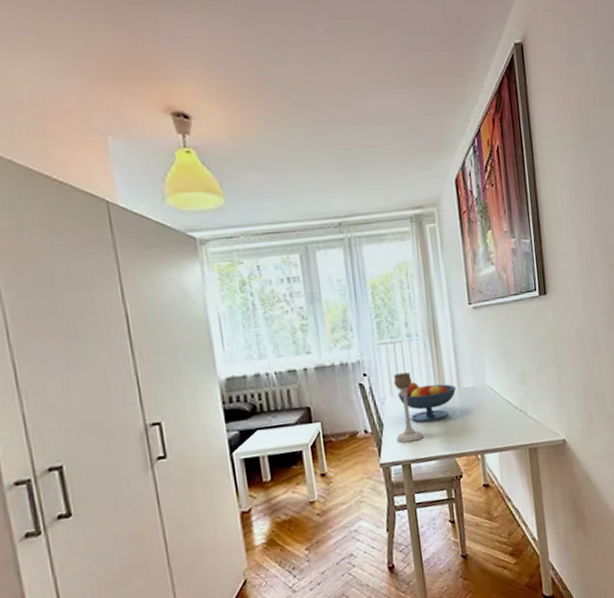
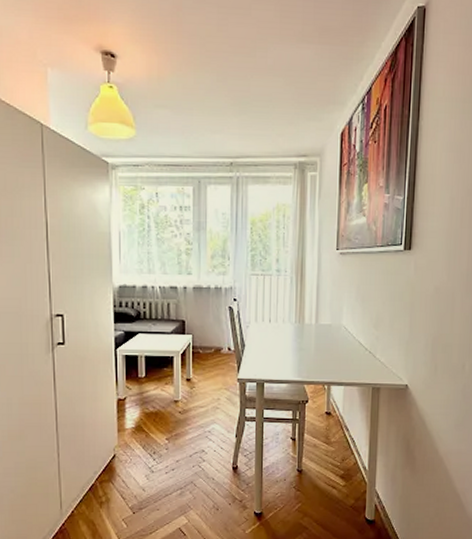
candle holder: present [393,372,424,443] -> none [254,303,279,364]
fruit bowl: present [398,382,457,423] -> none [261,312,314,350]

